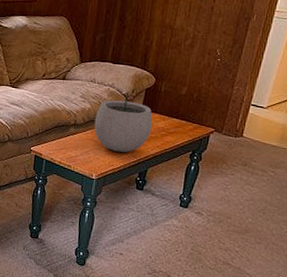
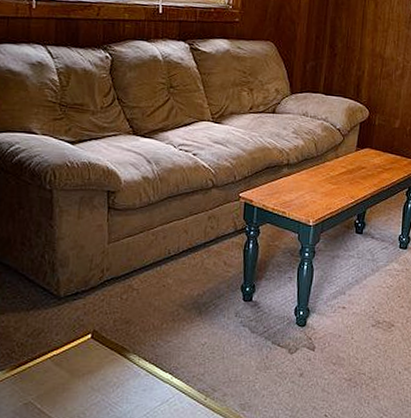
plant pot: present [94,88,153,153] -> none [309,122,369,193]

